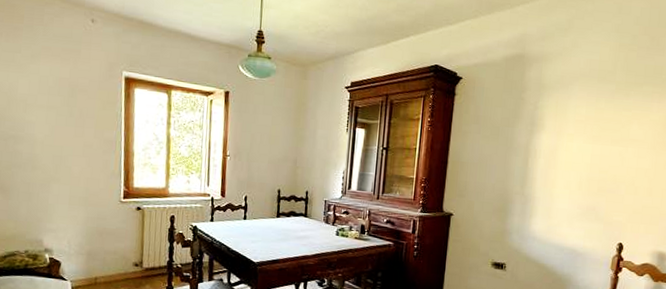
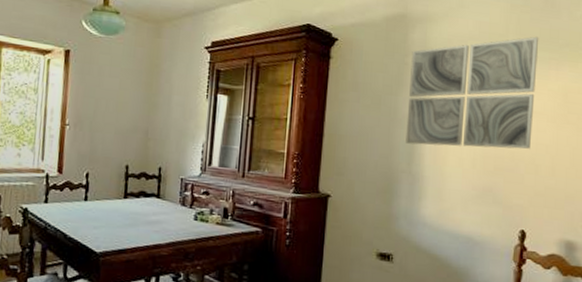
wall art: none [520,72,644,173] -> present [406,36,539,149]

